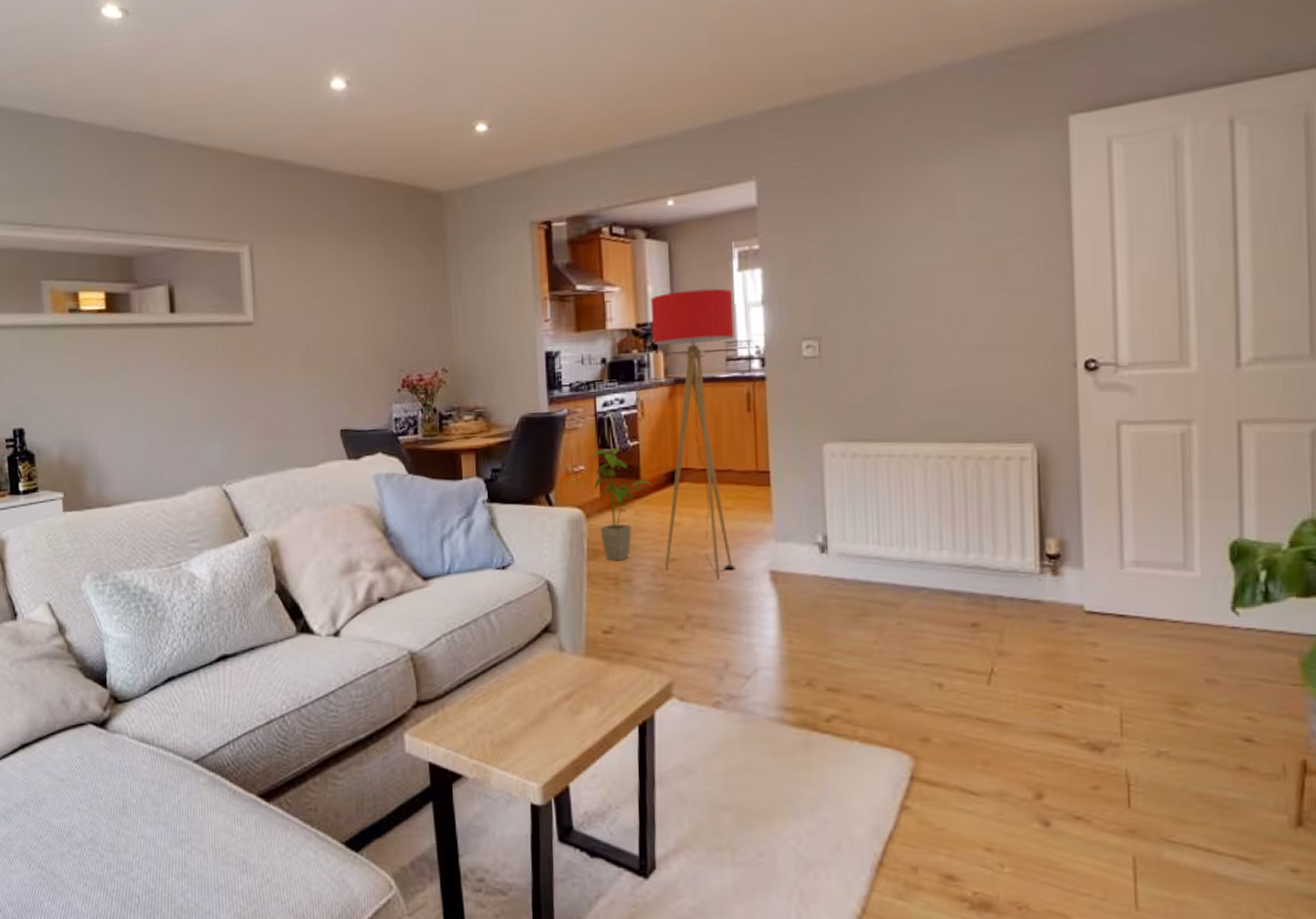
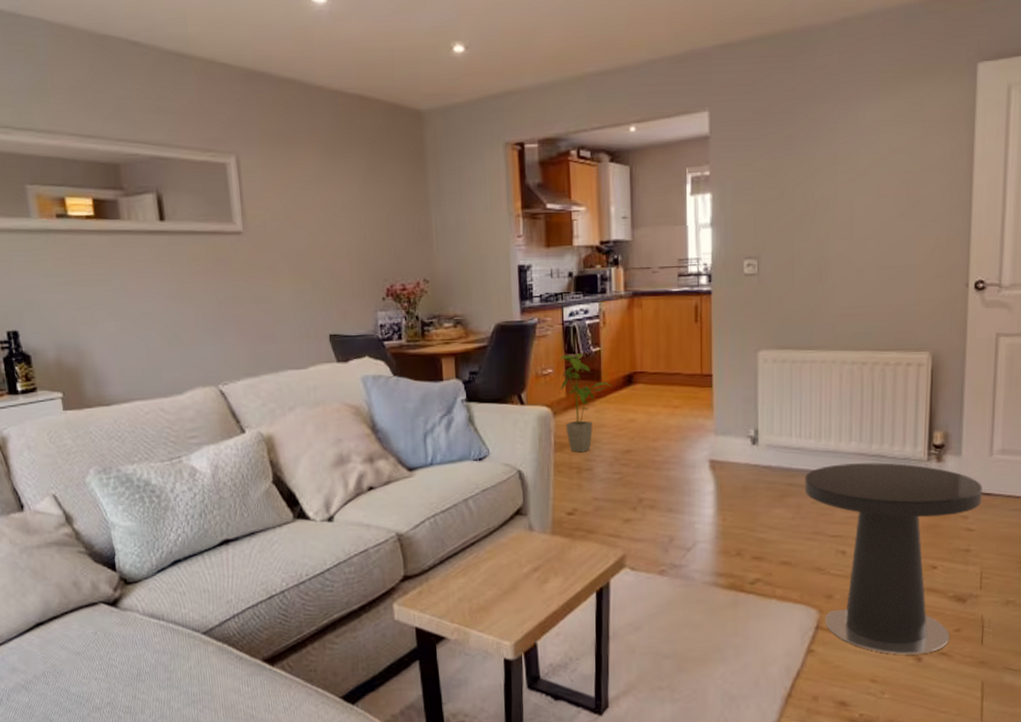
floor lamp: present [650,288,735,580] -> none [613,210,686,468]
side table: none [887,576,1115,818] -> present [804,463,983,655]

